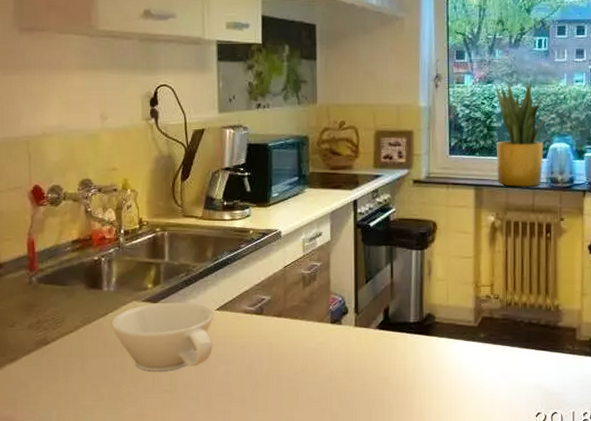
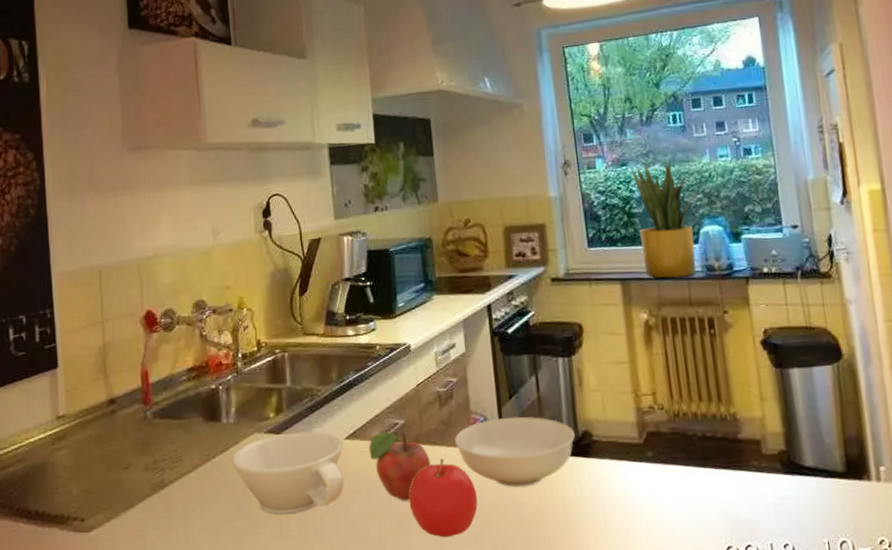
fruit: none [237,305,291,365] -> present [368,430,431,501]
fruit: none [269,330,330,397] -> present [408,457,478,538]
bowl: none [314,298,420,358] -> present [455,416,575,487]

